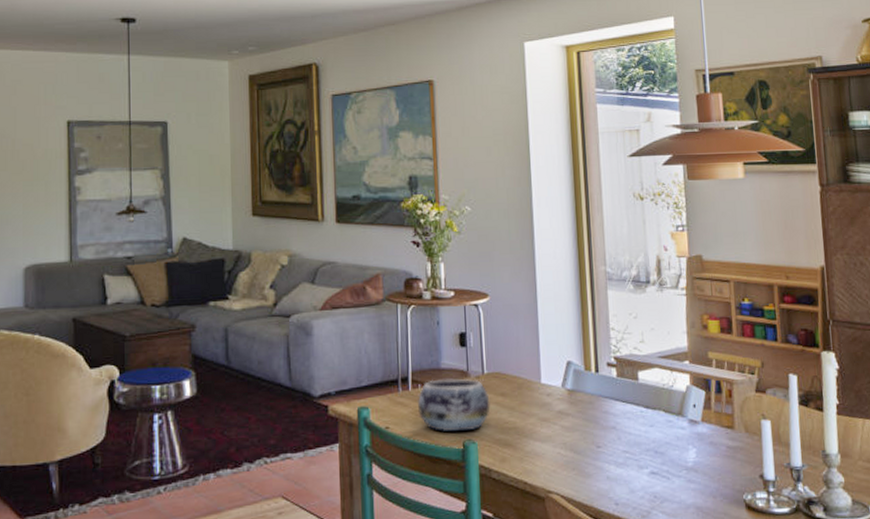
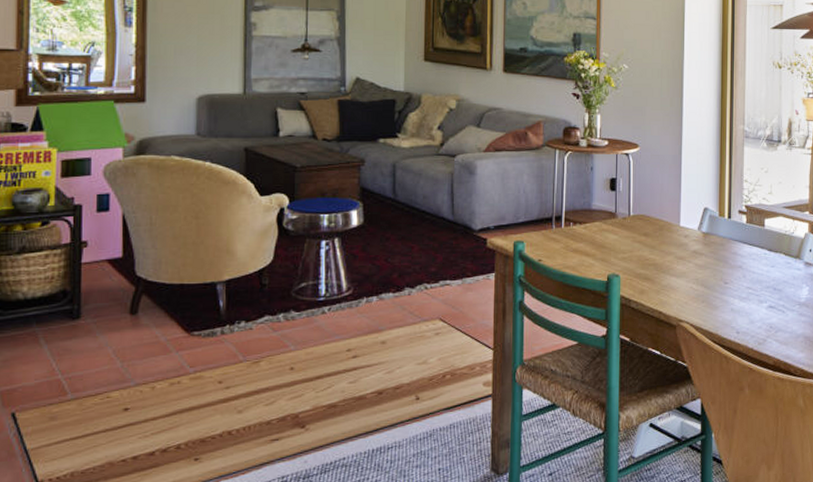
decorative bowl: present [417,378,490,432] -> none [568,219,634,266]

